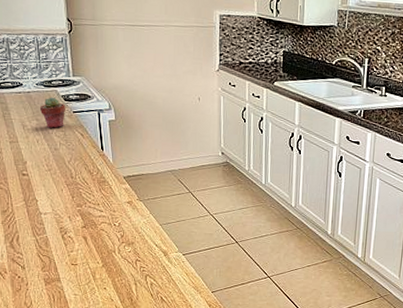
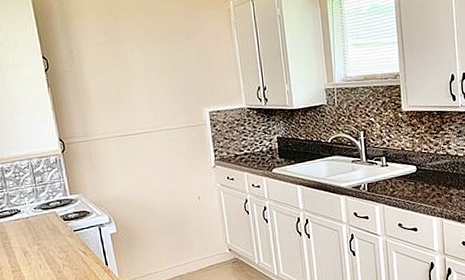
potted succulent: present [39,97,65,128] -> none [39,219,66,251]

